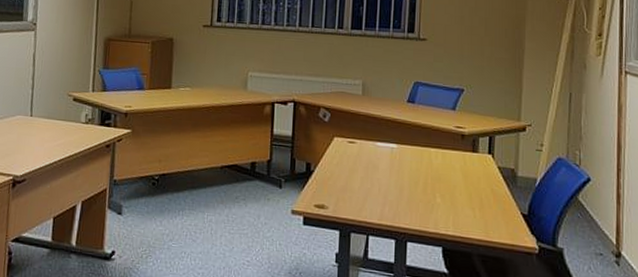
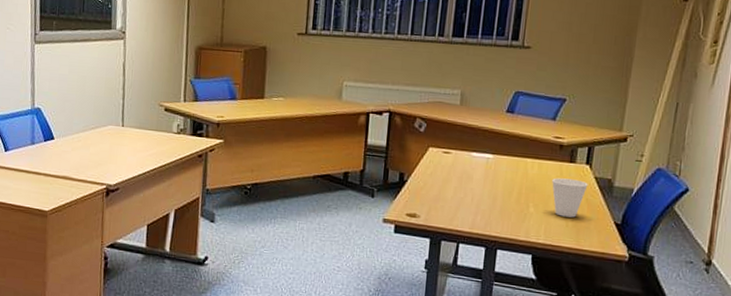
cup: none [457,167,492,208] -> present [552,178,588,218]

